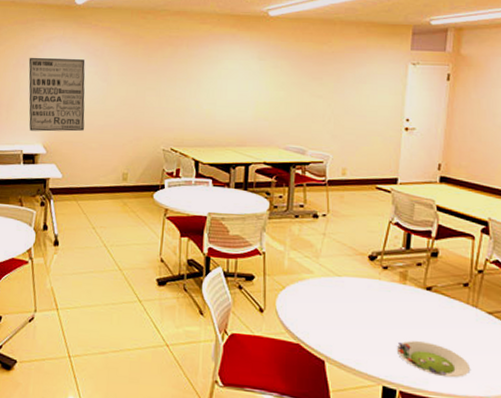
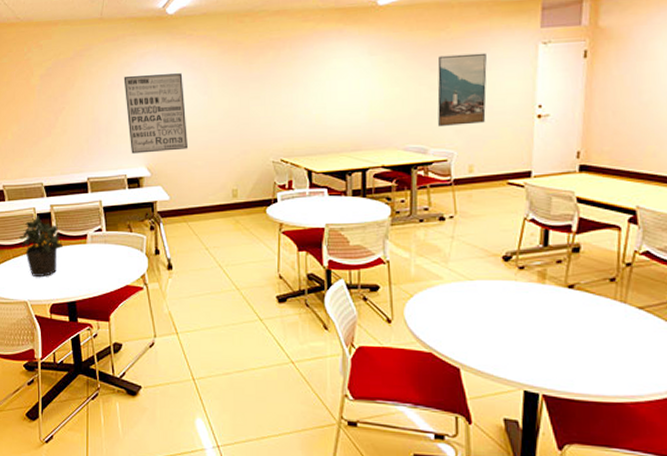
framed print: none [317,66,362,131] -> present [437,53,487,126]
salad plate: present [397,341,470,378] -> none [538,342,620,378]

